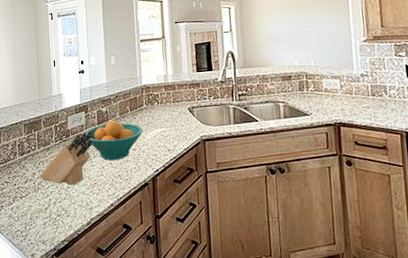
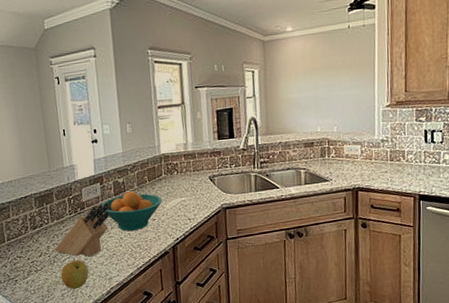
apple: none [43,187,71,218] -> present [60,260,89,290]

